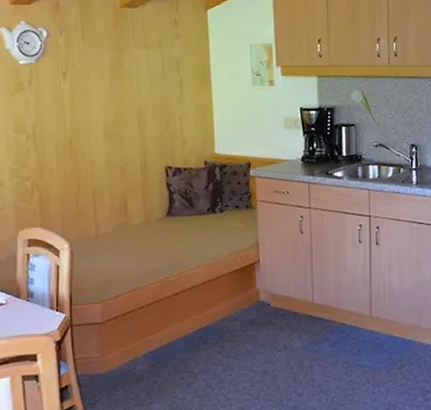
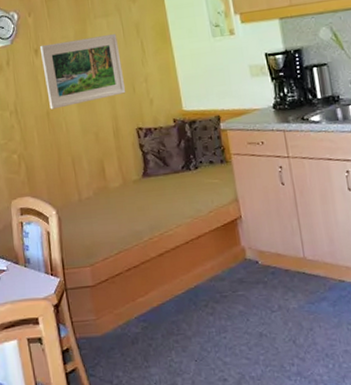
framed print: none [69,68,159,138] -> present [39,34,126,109]

